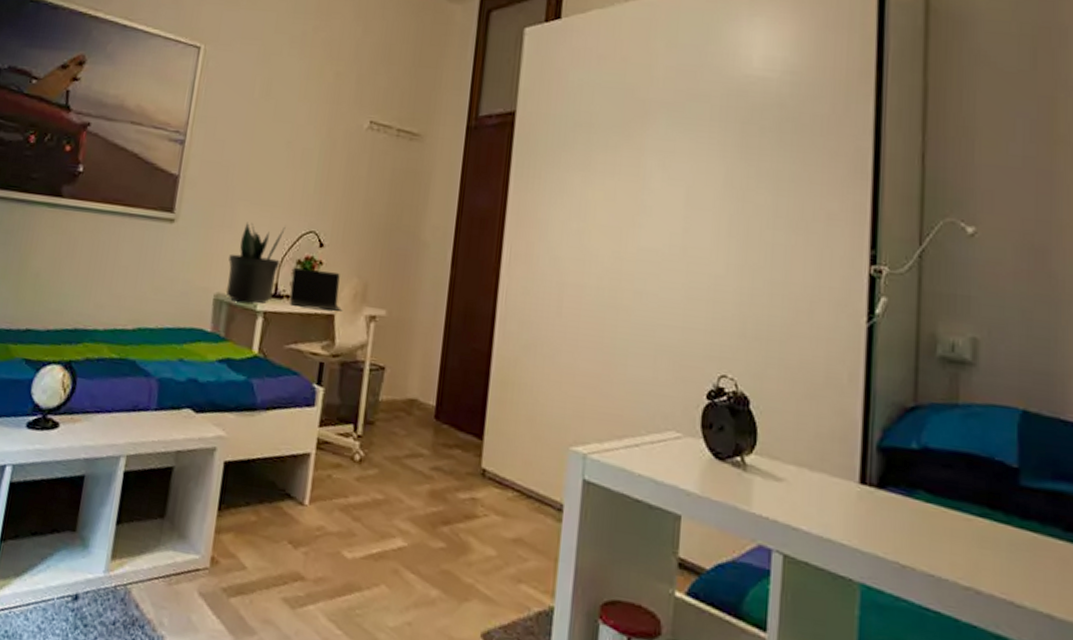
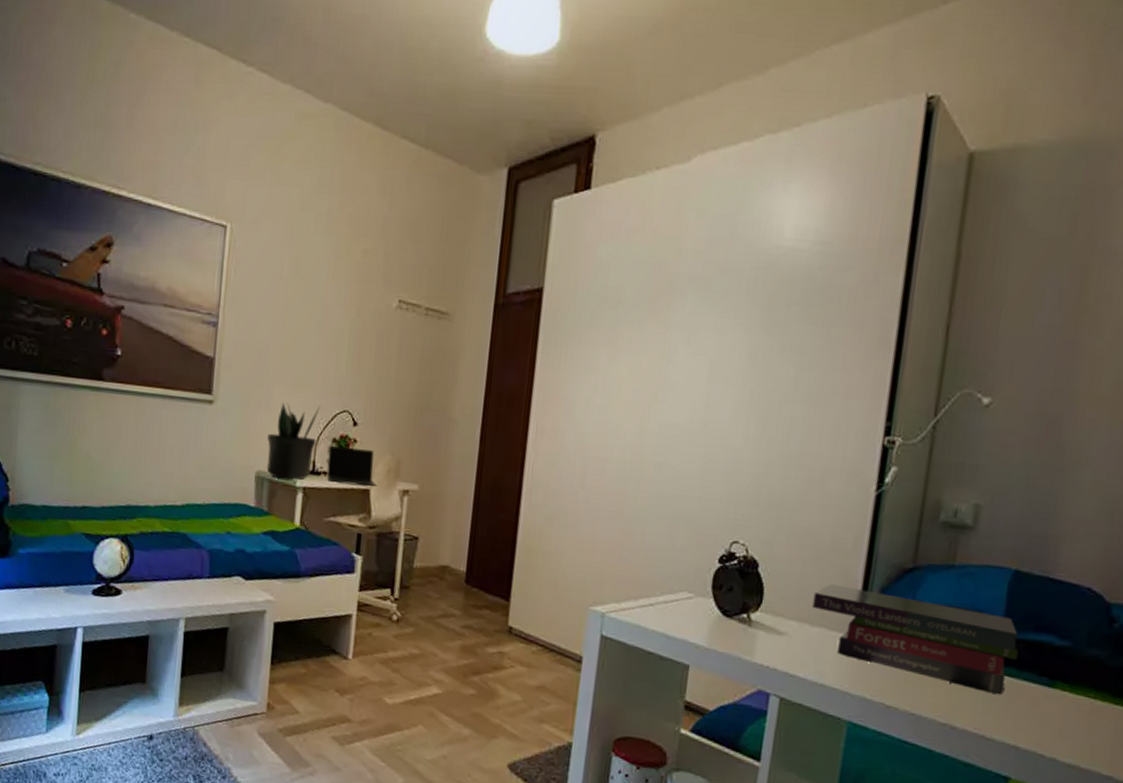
books: none [810,424,1039,554] -> present [812,584,1019,695]

